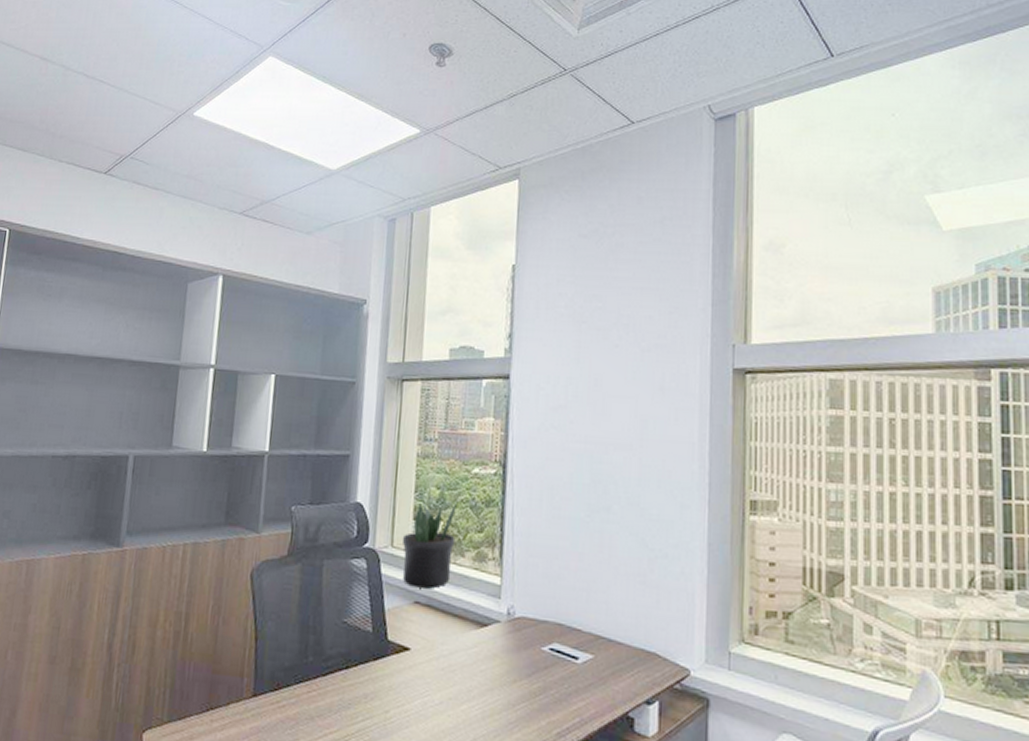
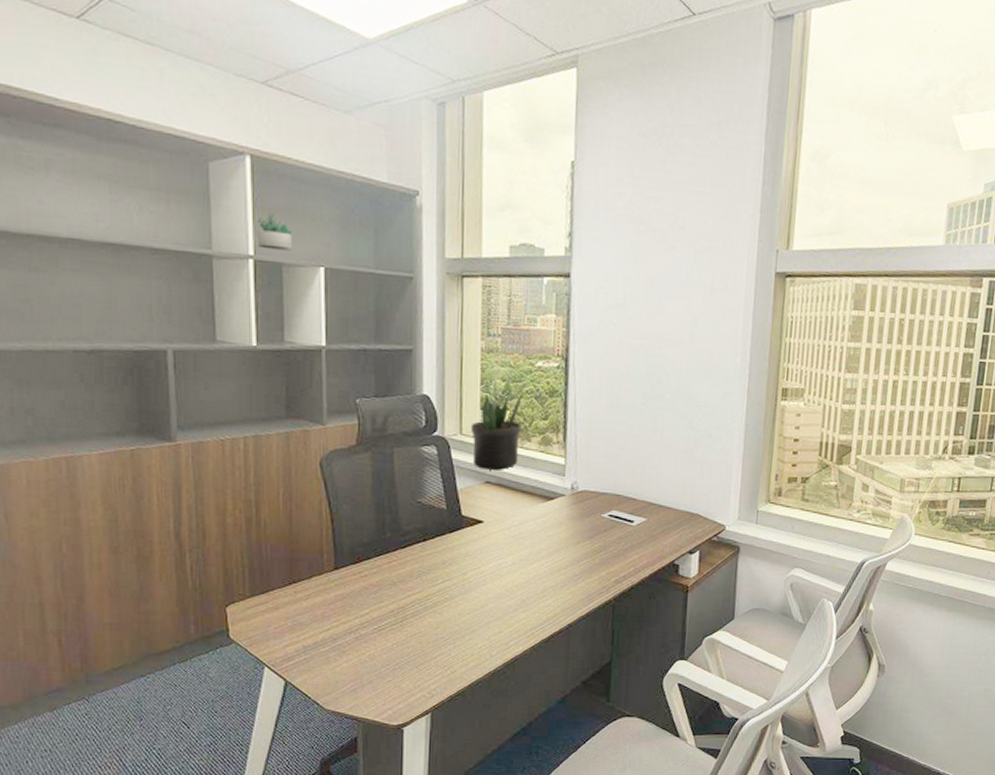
succulent plant: none [219,324,251,360] -> present [258,212,293,251]

